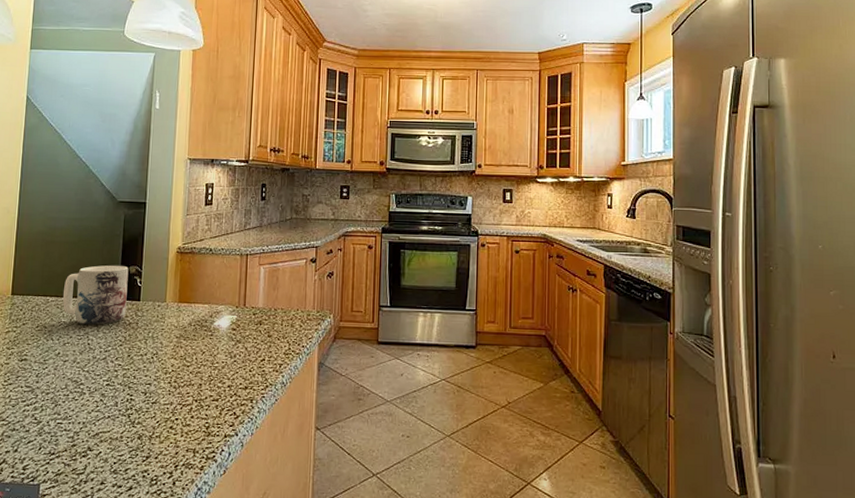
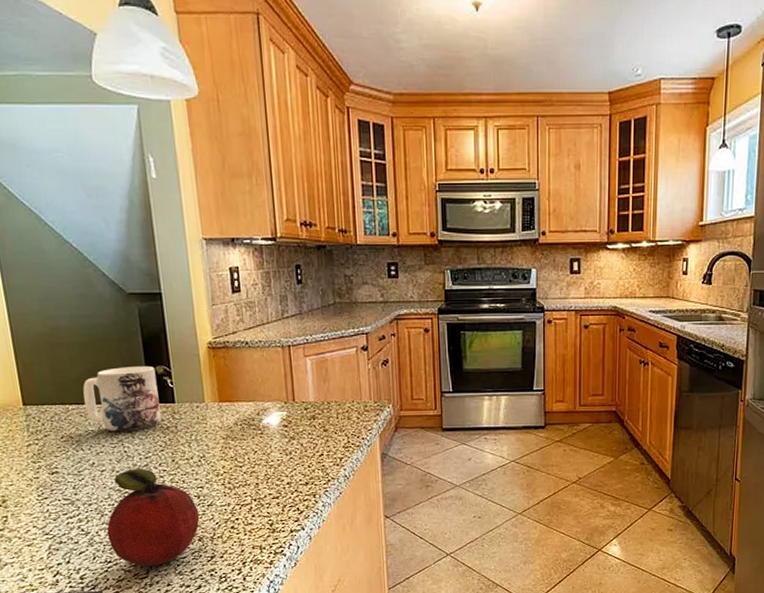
fruit: none [56,361,143,462] -> present [106,468,200,566]

